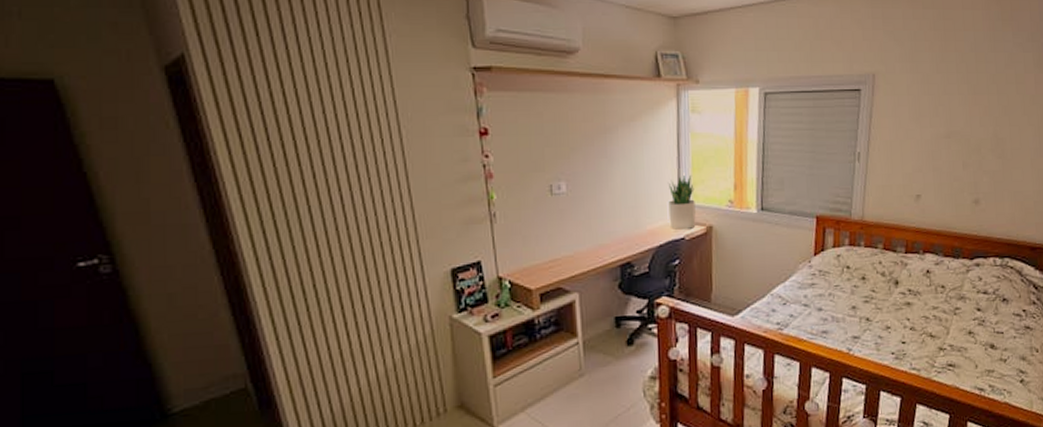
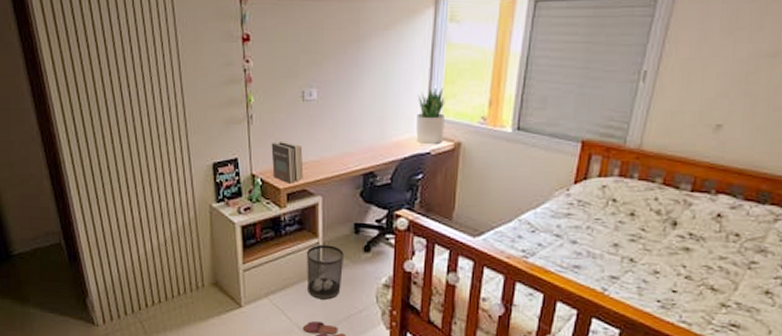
books: none [519,238,557,283] -> present [271,140,304,183]
waste bin: none [566,343,607,404] -> present [307,244,344,300]

